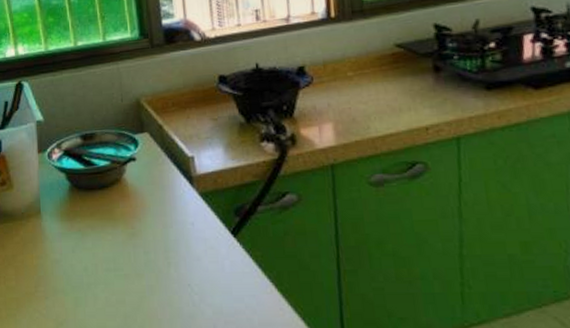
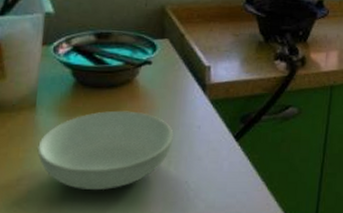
serving bowl: none [47,211,169,295] -> present [37,110,174,190]

